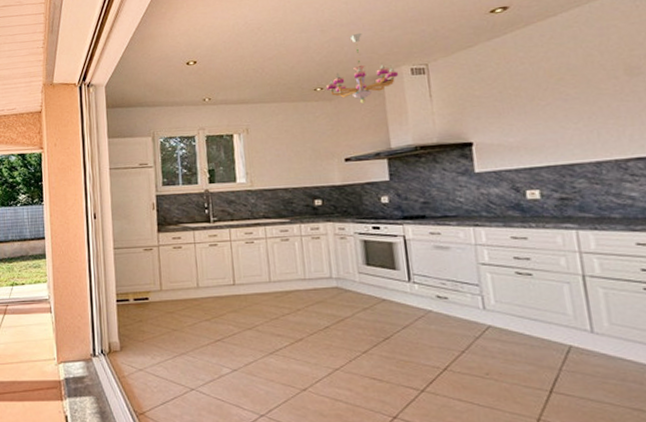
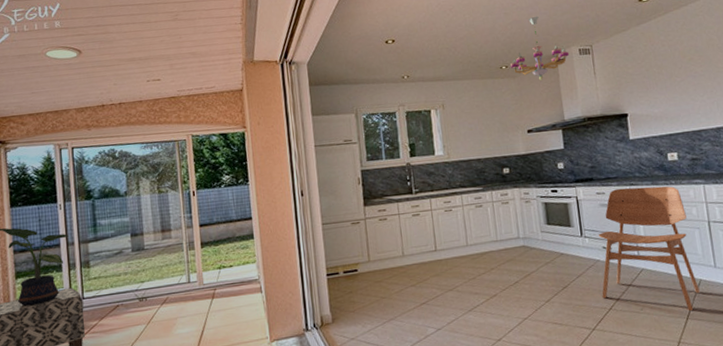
dining chair: none [430,228,569,384] -> present [598,186,700,311]

